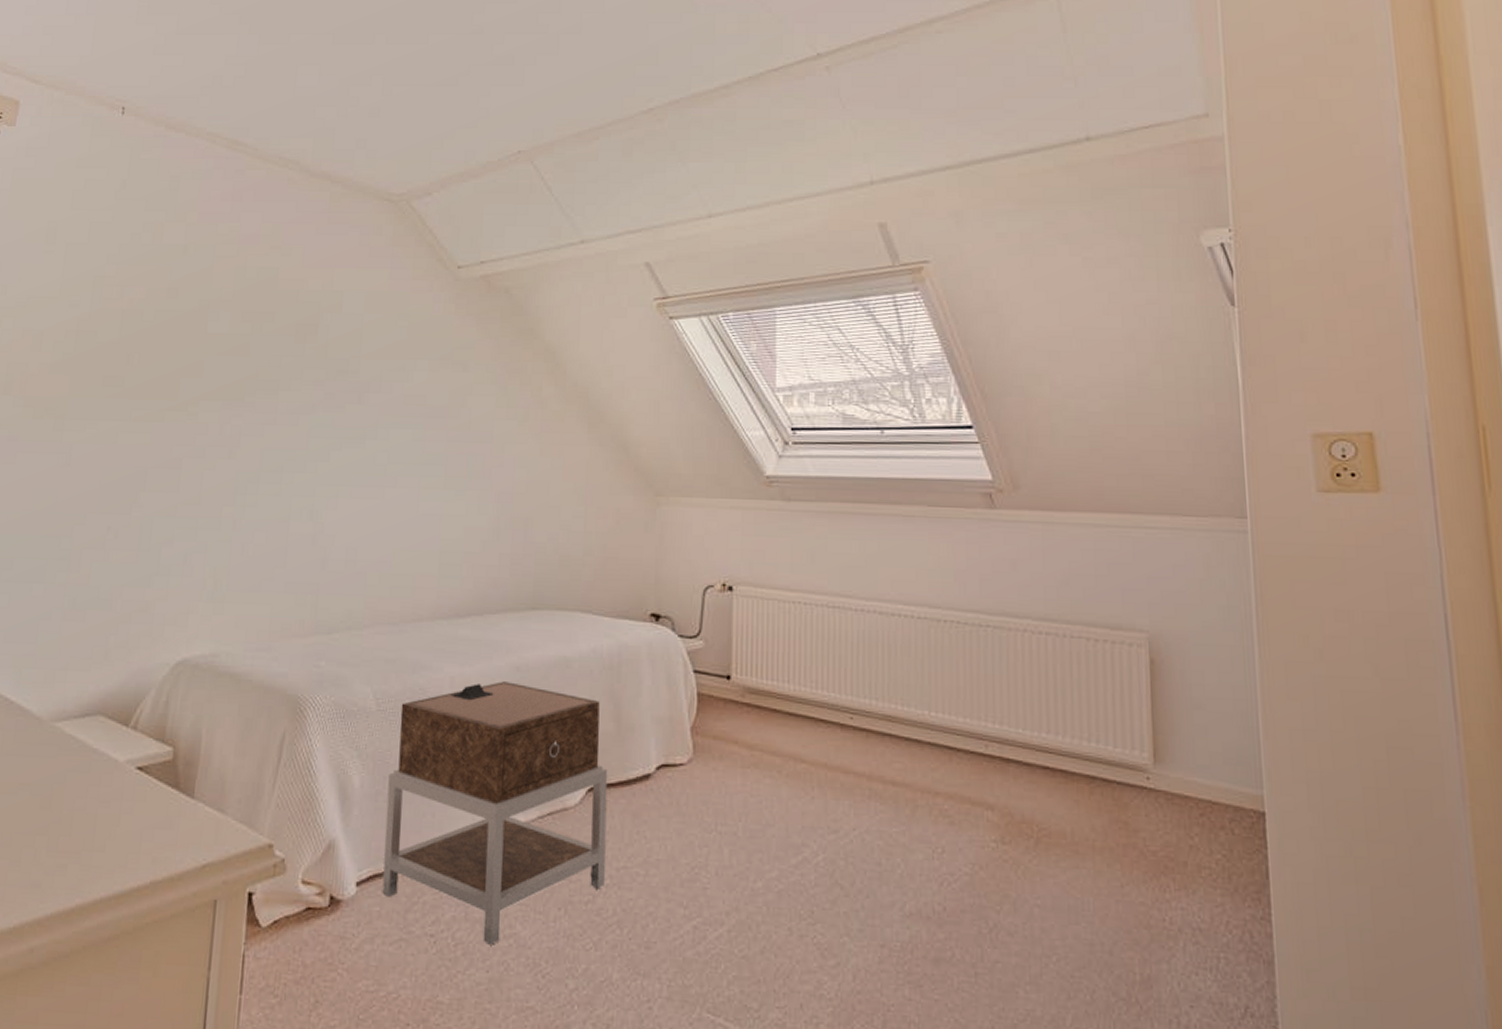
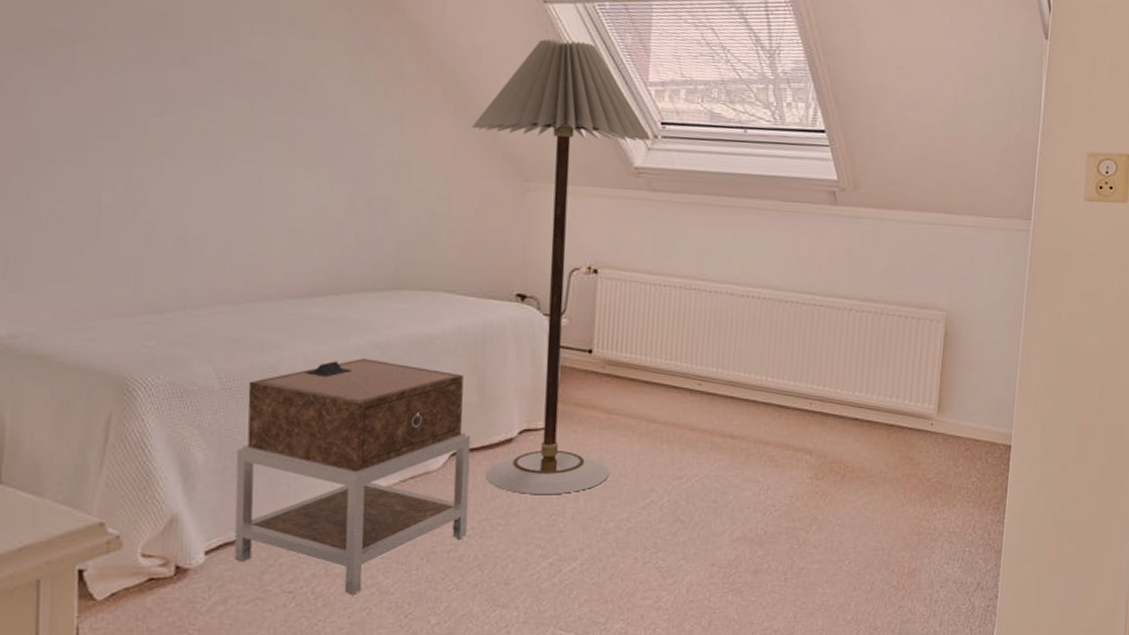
floor lamp: none [605,353,782,843] -> present [472,38,652,495]

